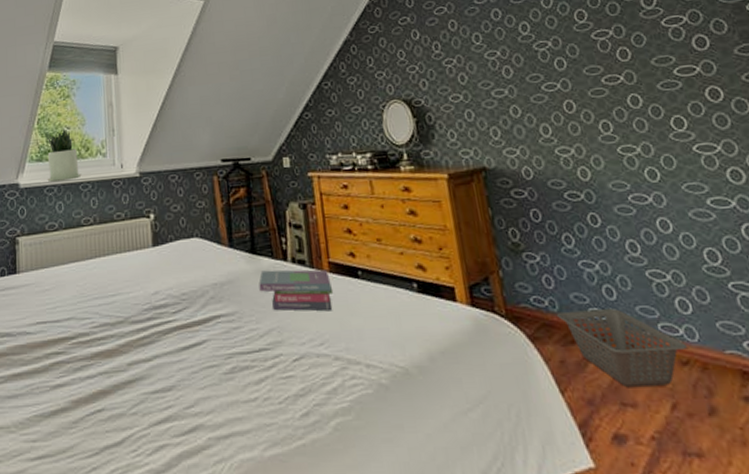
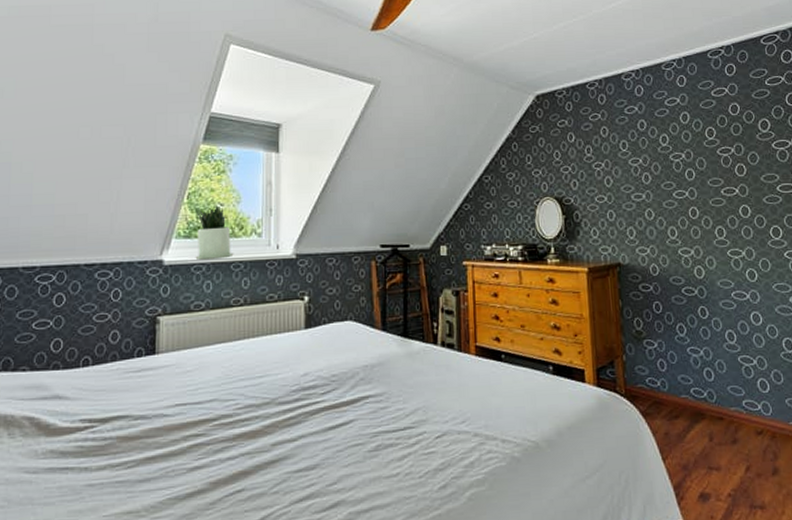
books: present [258,269,334,311] -> none [408,353,478,391]
laundry basket: present [556,309,687,388] -> none [665,388,762,455]

